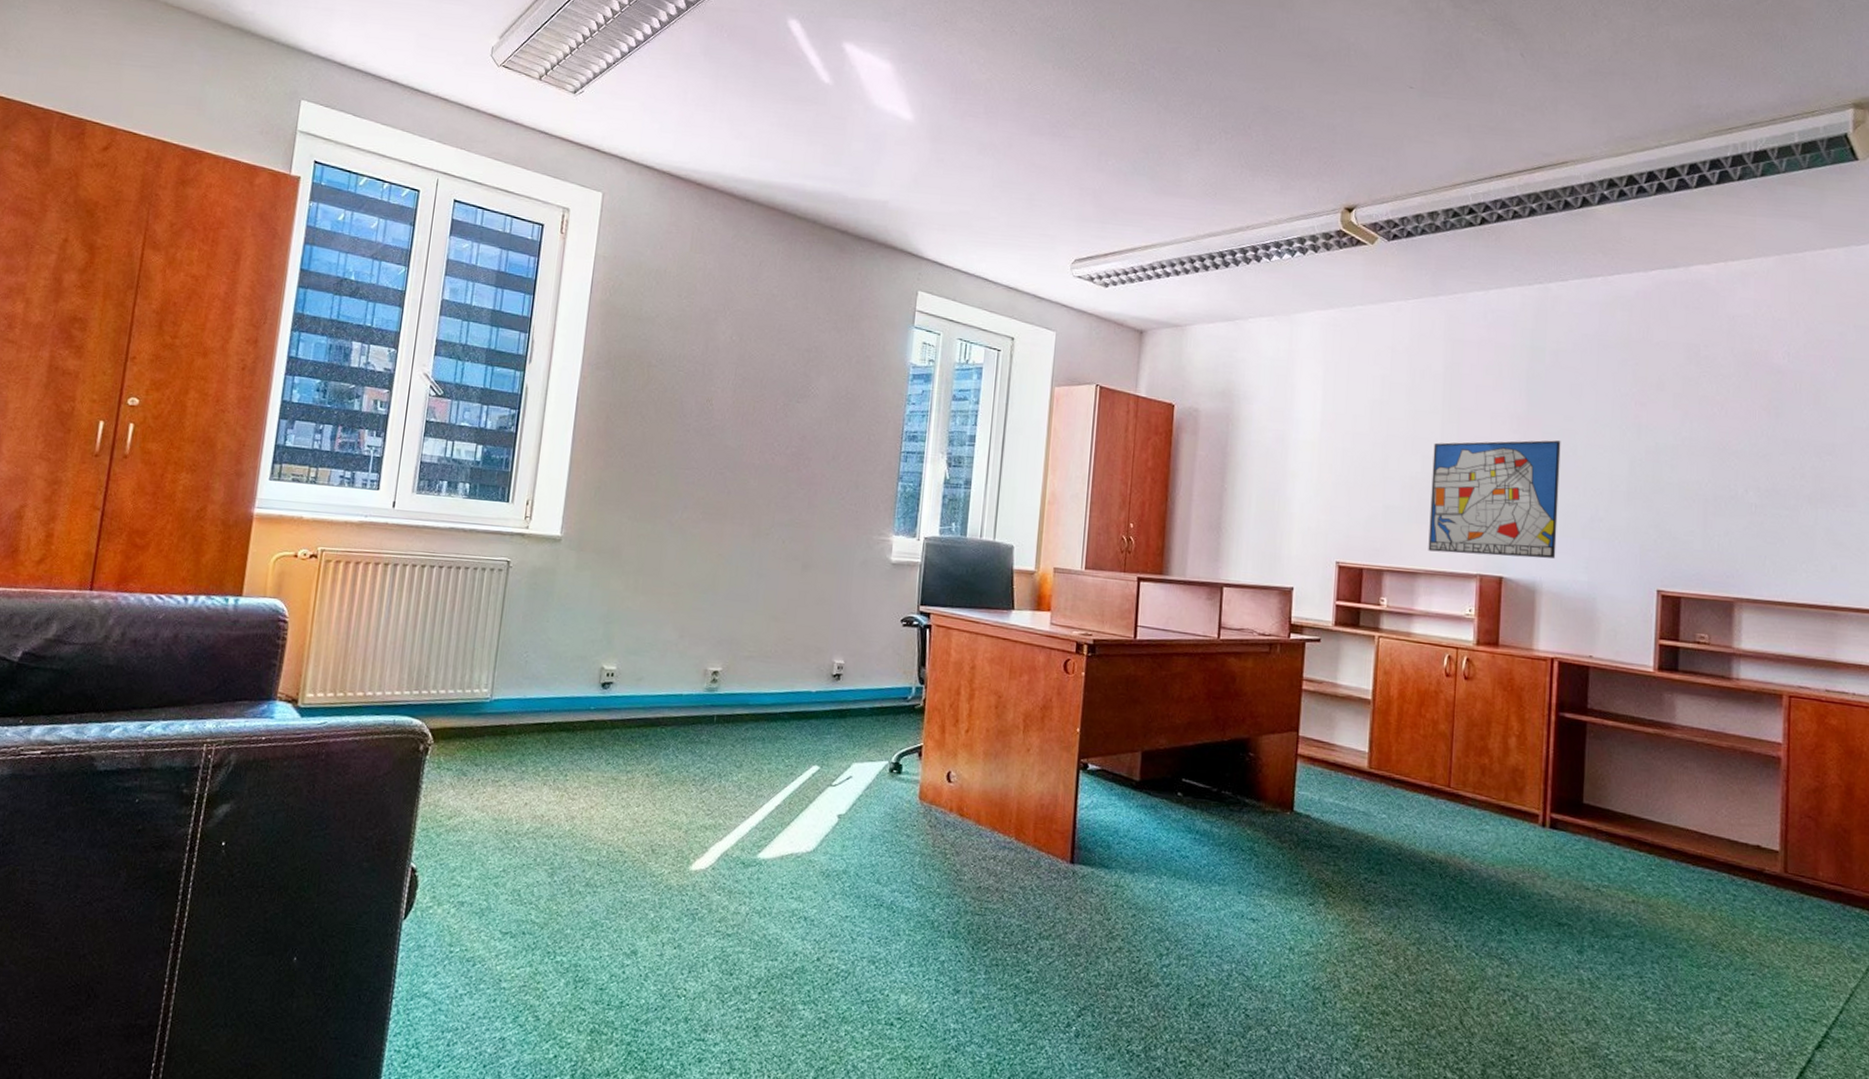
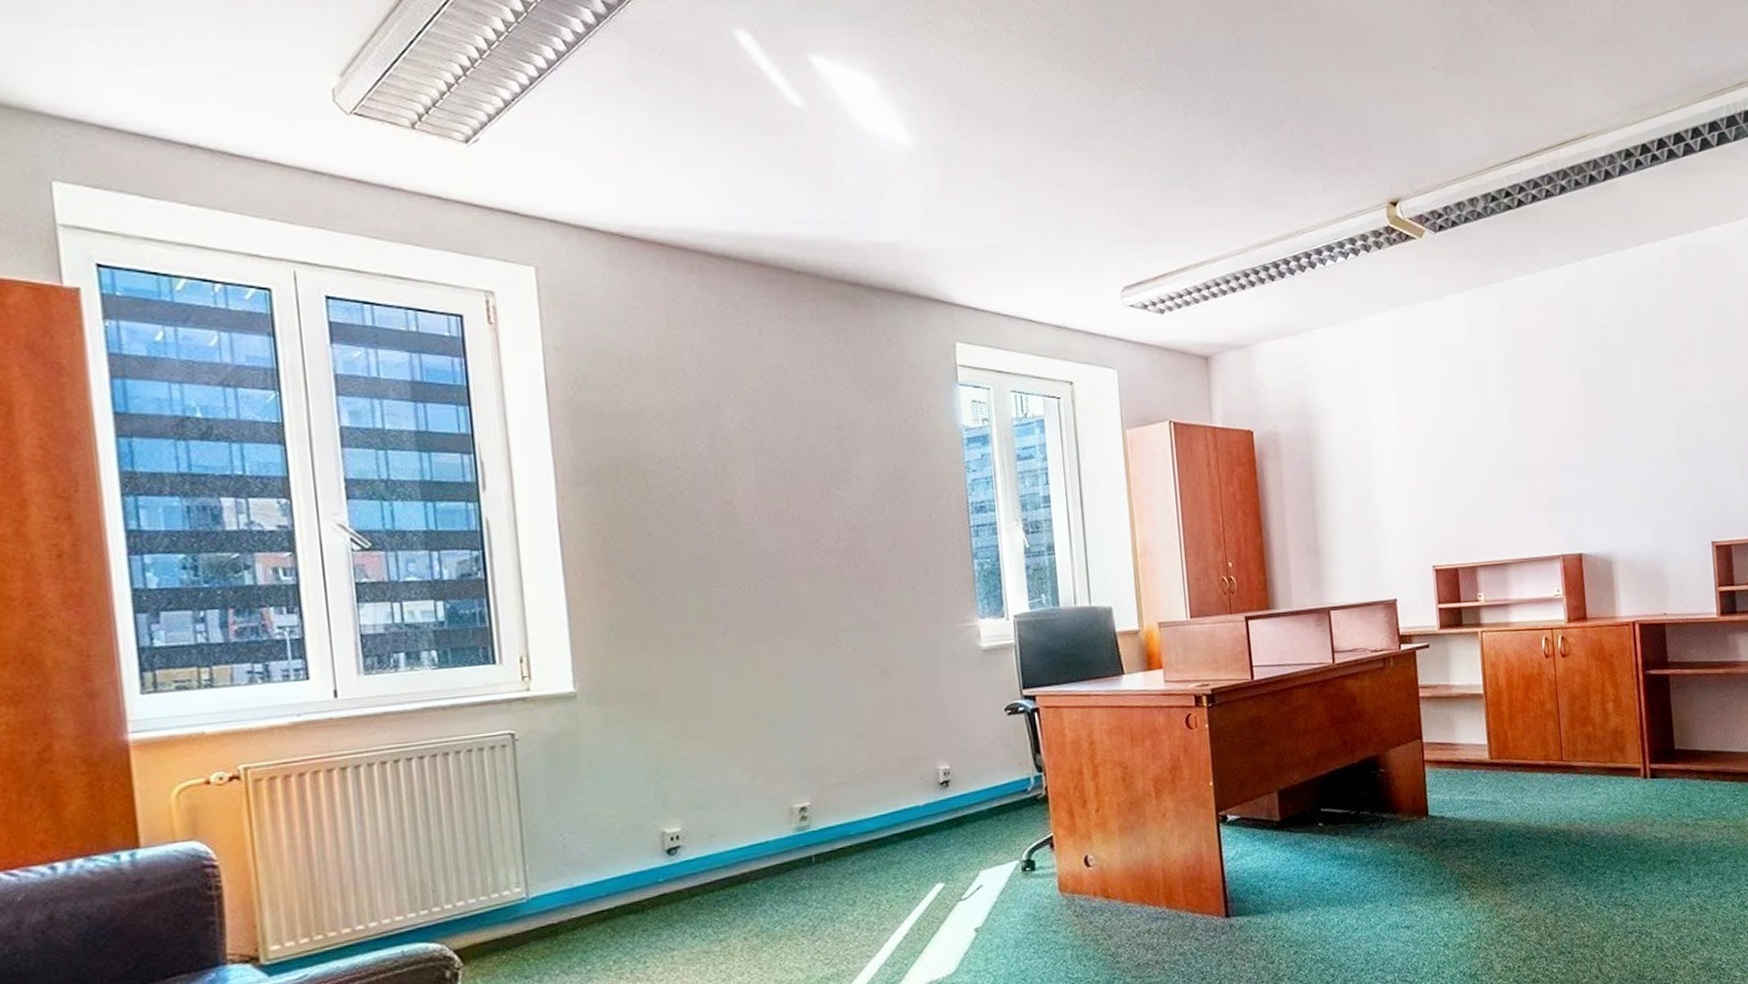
wall art: present [1428,440,1561,559] -> none [1505,414,1625,540]

